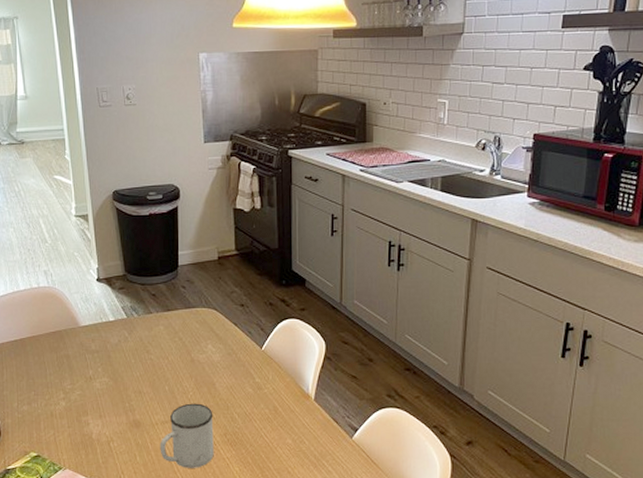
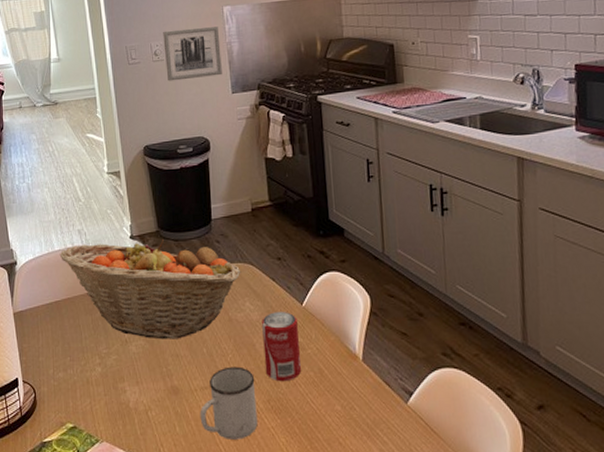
fruit basket: none [25,282,205,377] -> present [59,238,241,340]
wall art: none [136,73,195,127] -> present [163,26,222,82]
beverage can: none [223,355,258,418] -> present [262,312,302,382]

